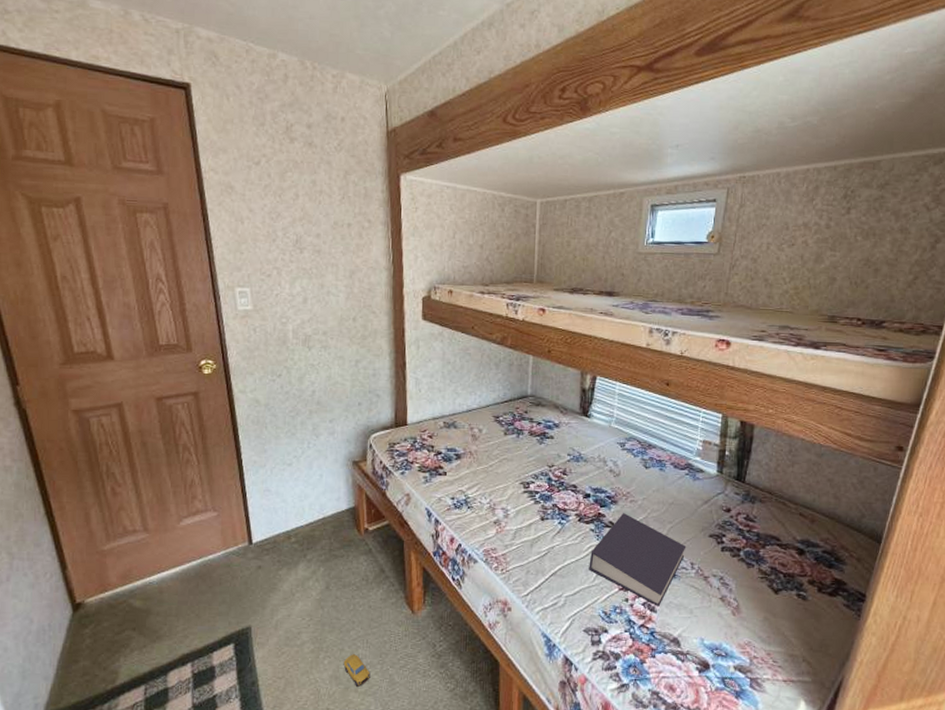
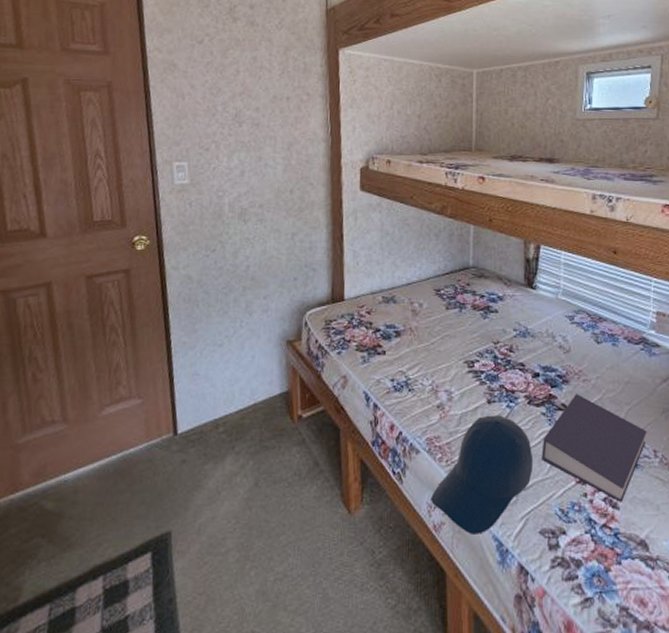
toy car: present [343,654,370,688] -> none [271,564,302,605]
baseball cap: none [486,531,581,633] -> present [430,415,533,536]

